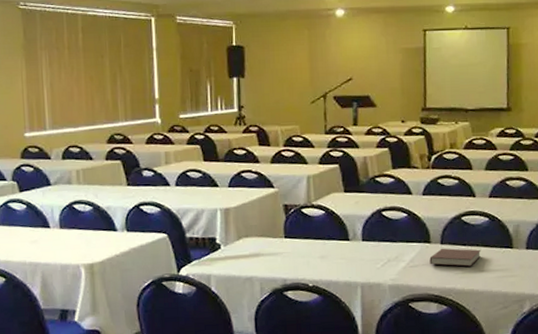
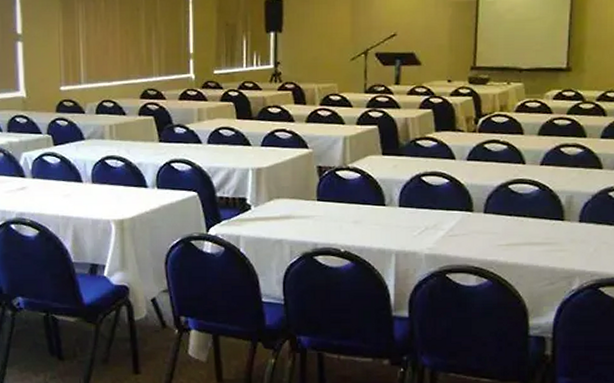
notebook: present [429,248,482,267] -> none [471,217,529,238]

